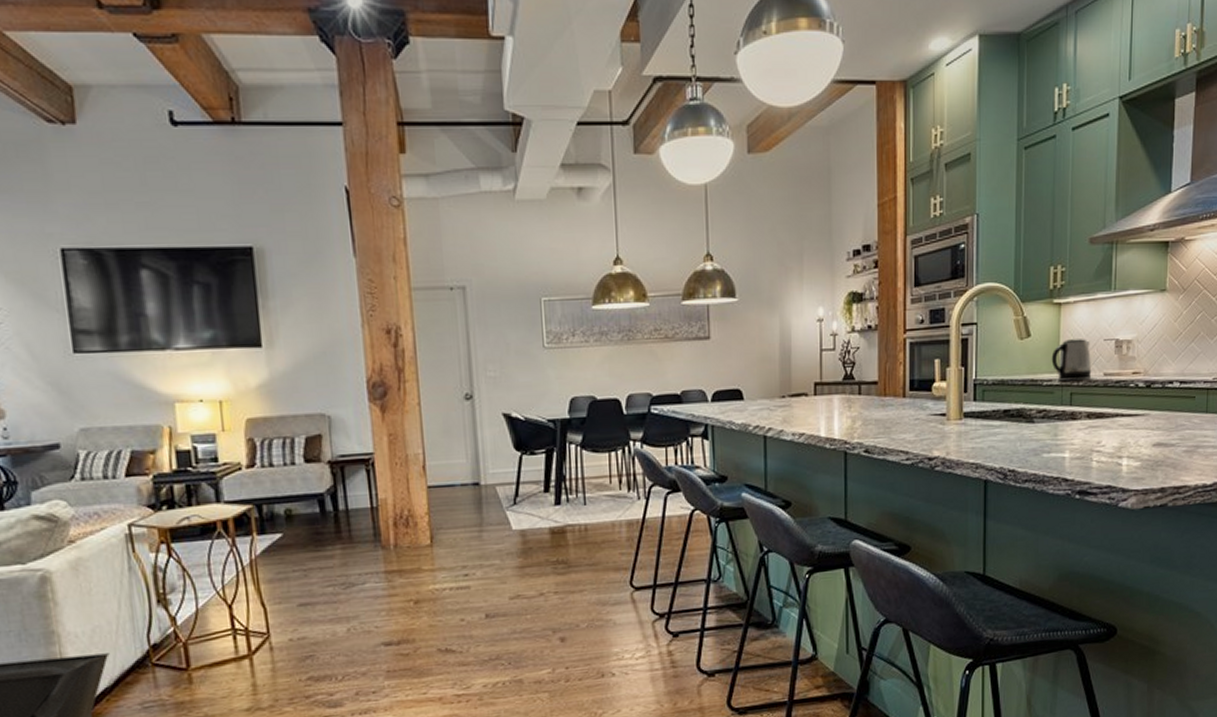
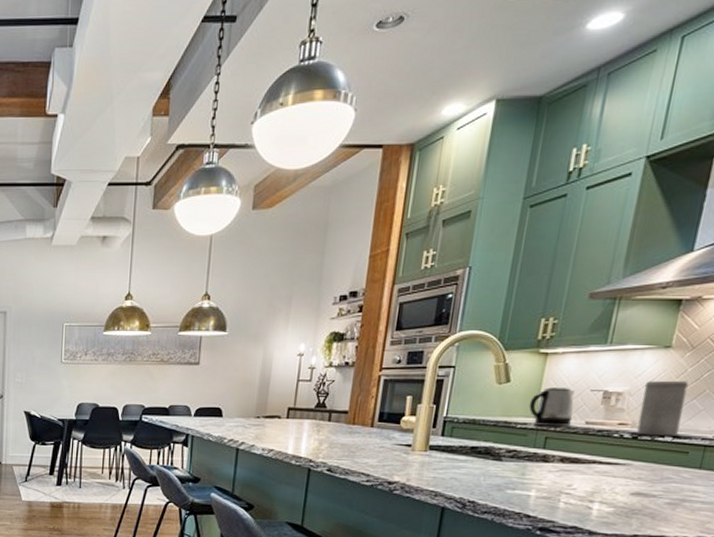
canister: none [1149,324,1185,383] -> present [636,380,688,436]

